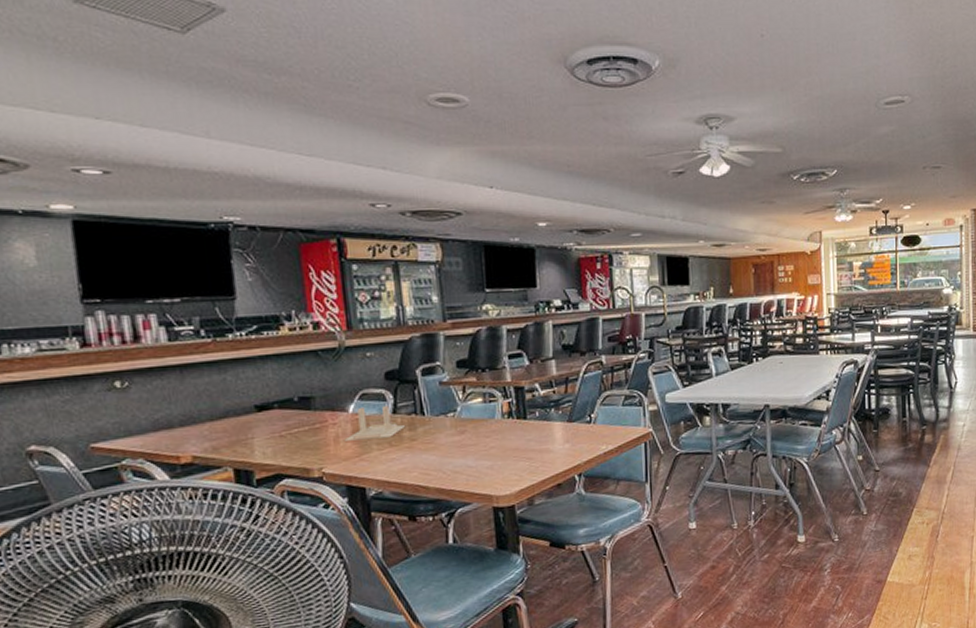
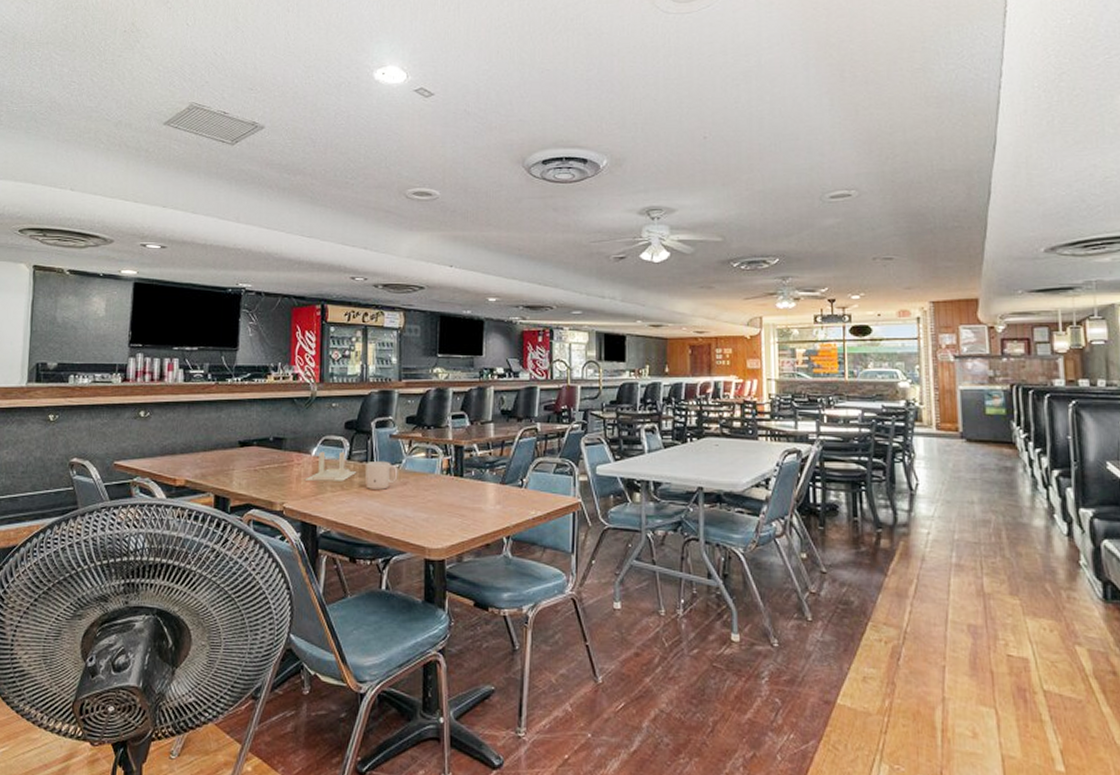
mug: none [415,410,454,443] -> present [365,460,398,490]

